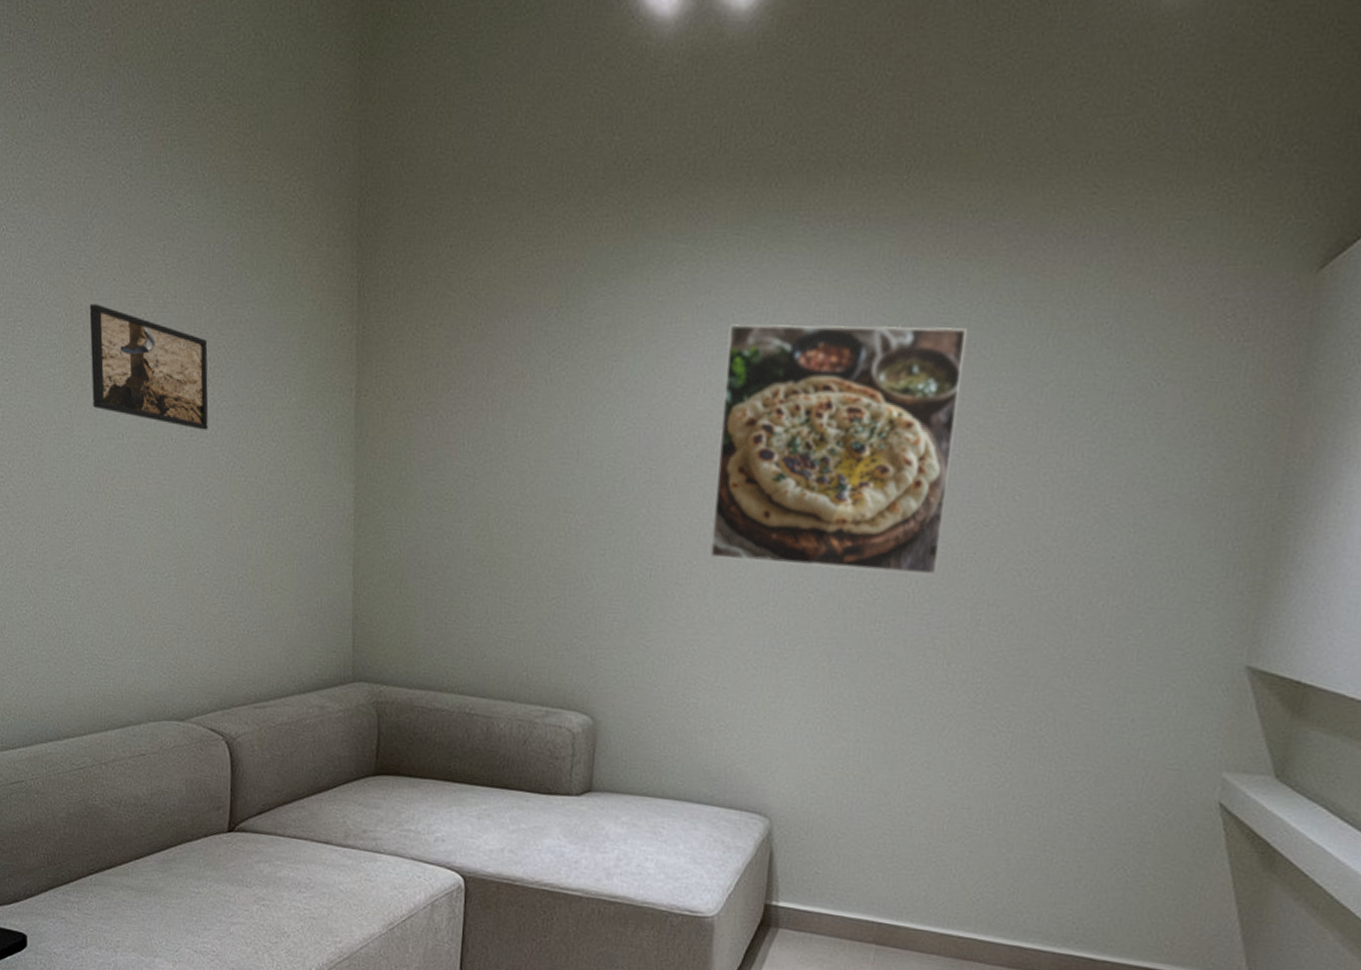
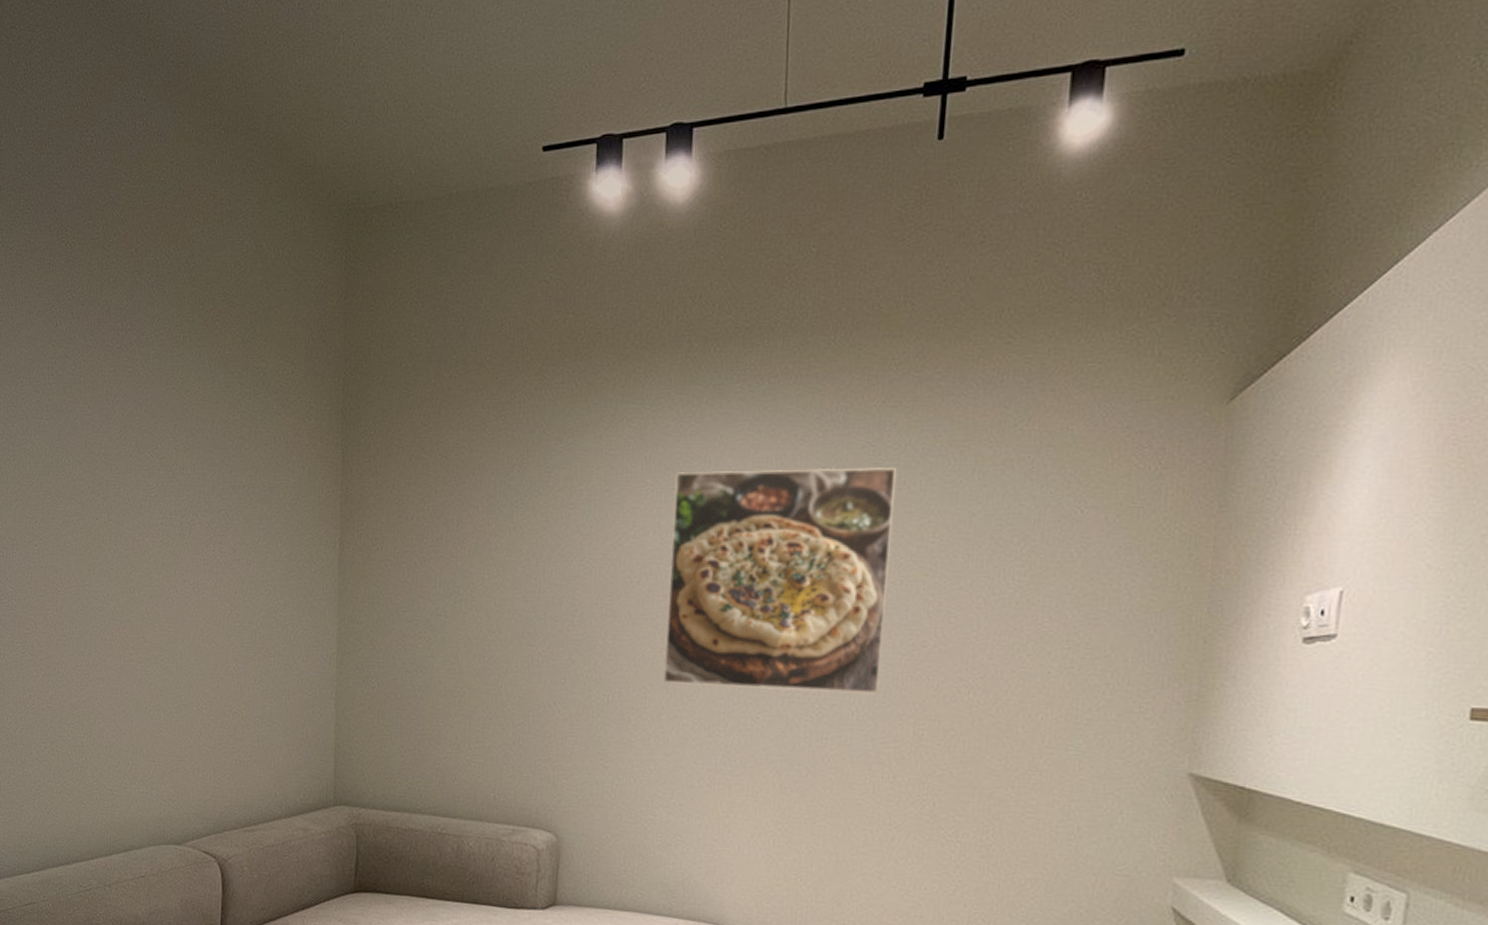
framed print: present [89,303,209,430] -> none [108,477,210,583]

